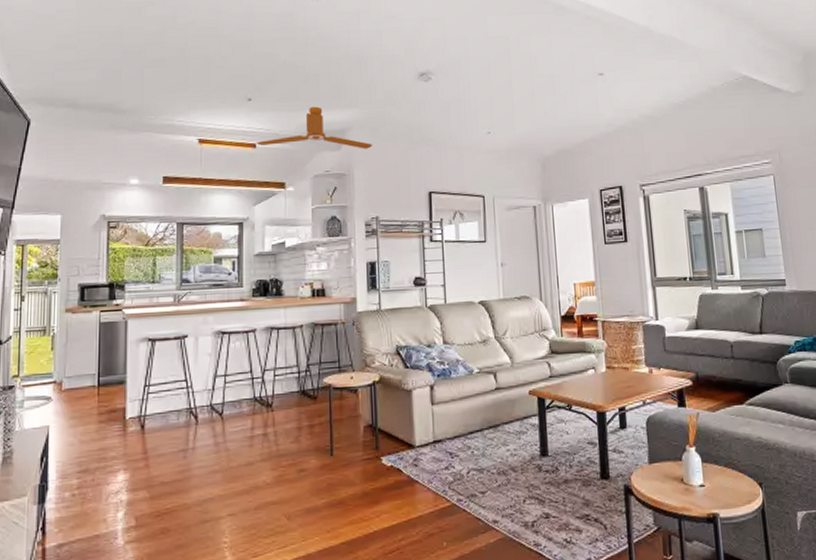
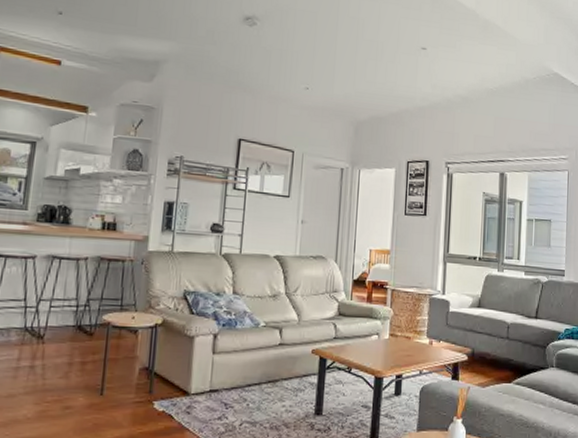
ceiling fan: present [256,106,373,149] -> none [61,31,187,86]

